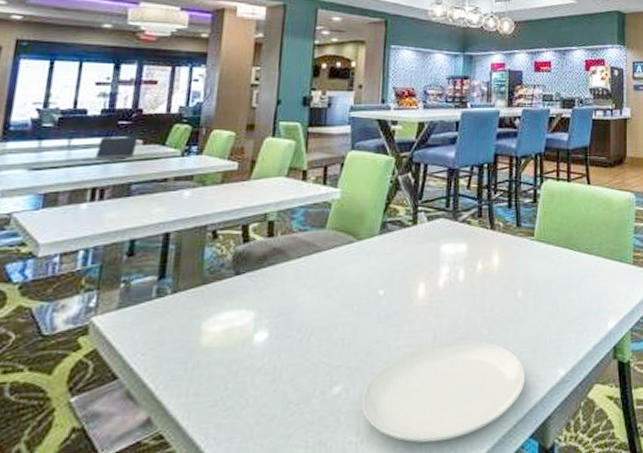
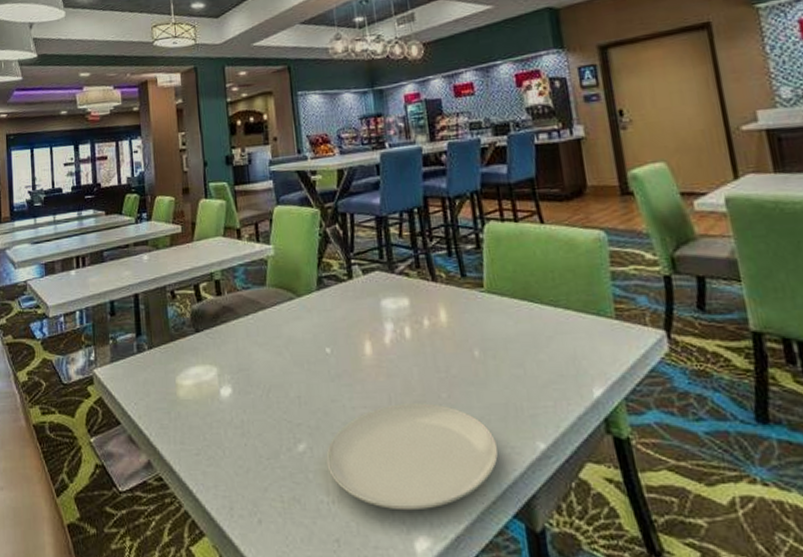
laptop computer: present [82,137,138,161] -> none [65,209,102,233]

